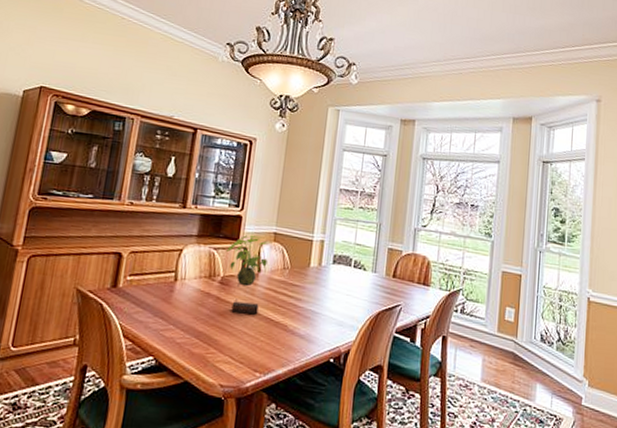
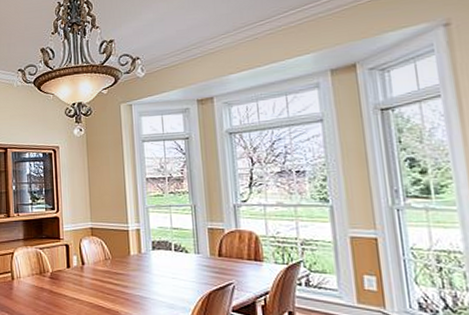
plant: present [226,235,272,315] -> none [51,233,91,304]

